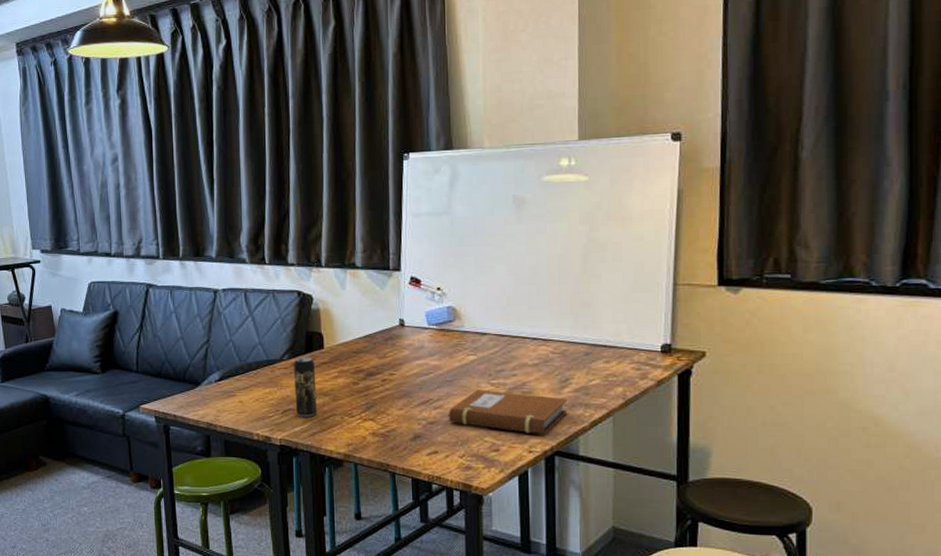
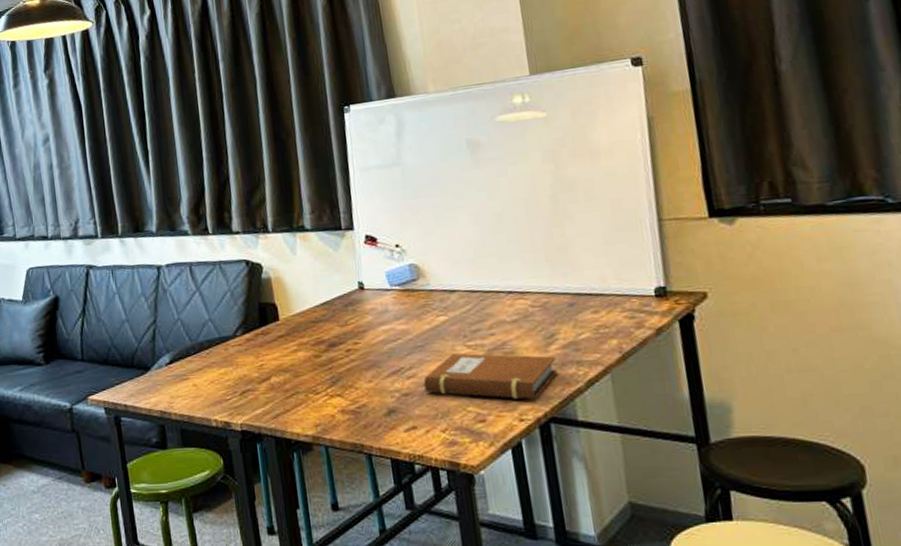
beverage can: present [293,357,317,417] -> none [247,330,278,398]

